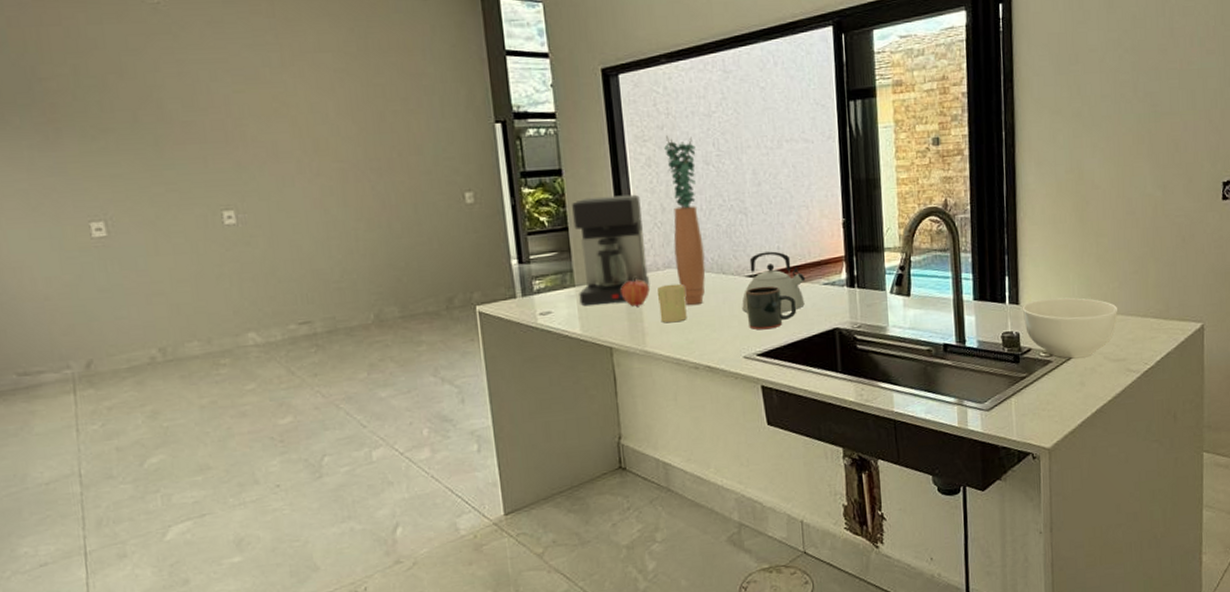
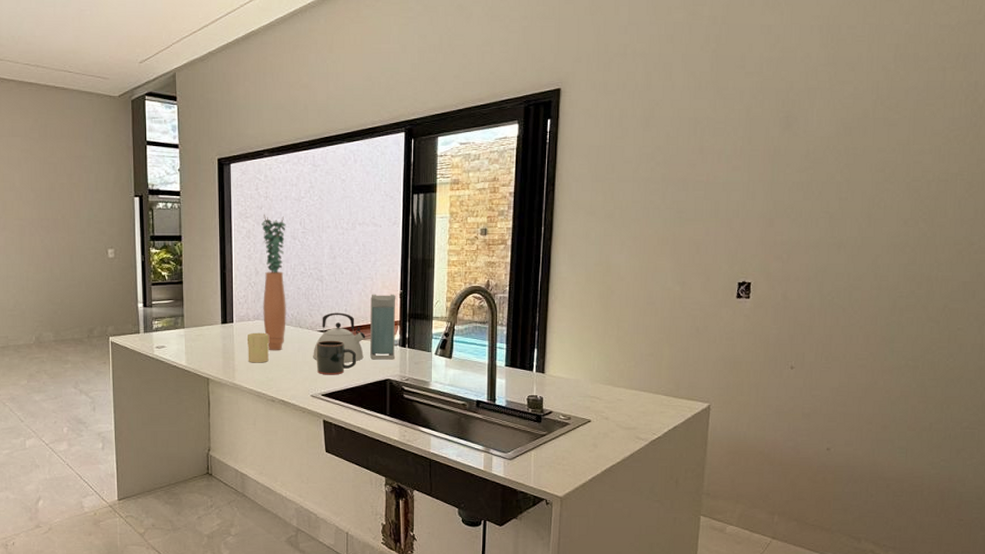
coffee maker: present [572,194,650,305] -> none [187,259,242,343]
fruit: present [620,277,649,307] -> none [219,325,241,348]
soap dispenser: none [807,223,842,306] -> present [370,294,396,360]
bowl: present [1022,297,1118,359] -> none [547,371,633,423]

